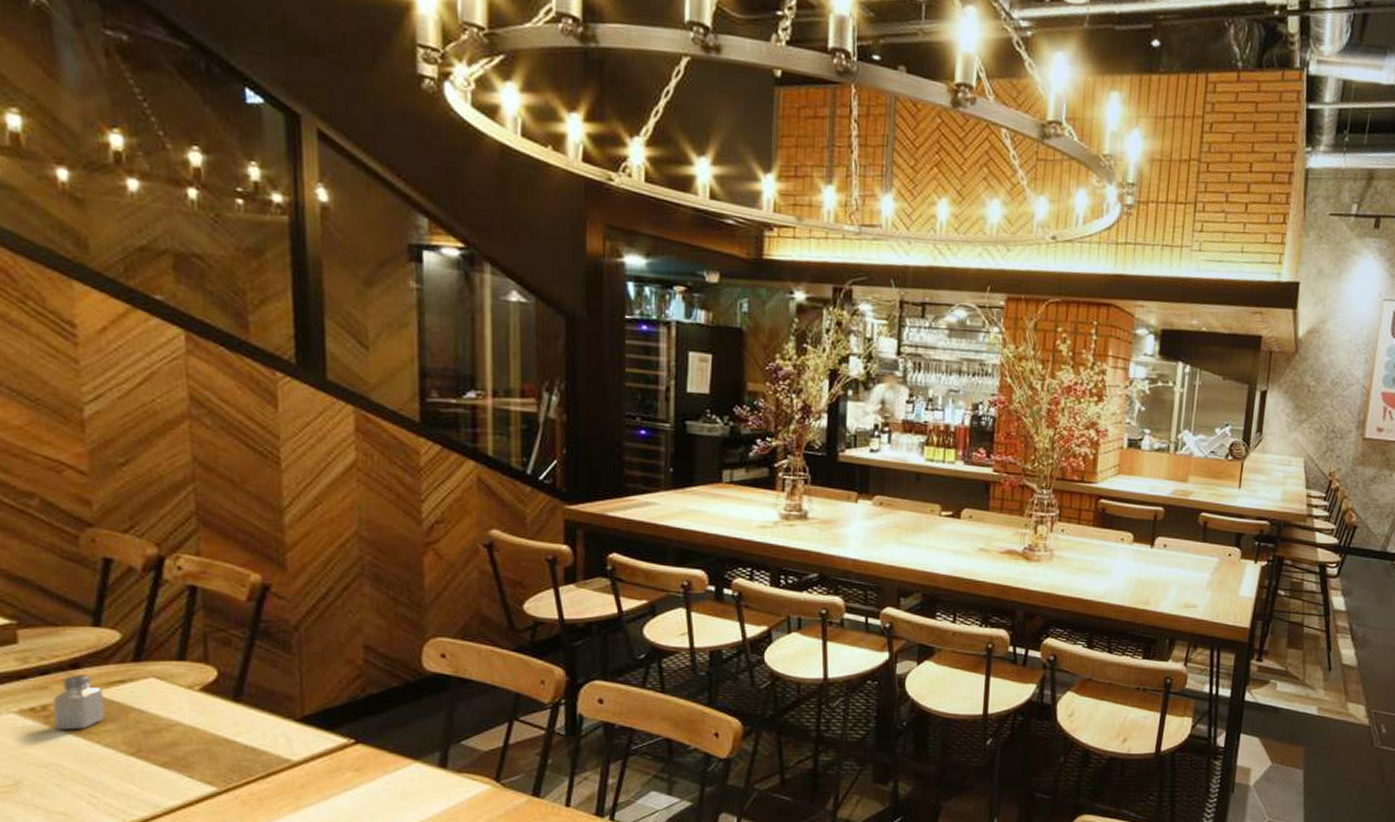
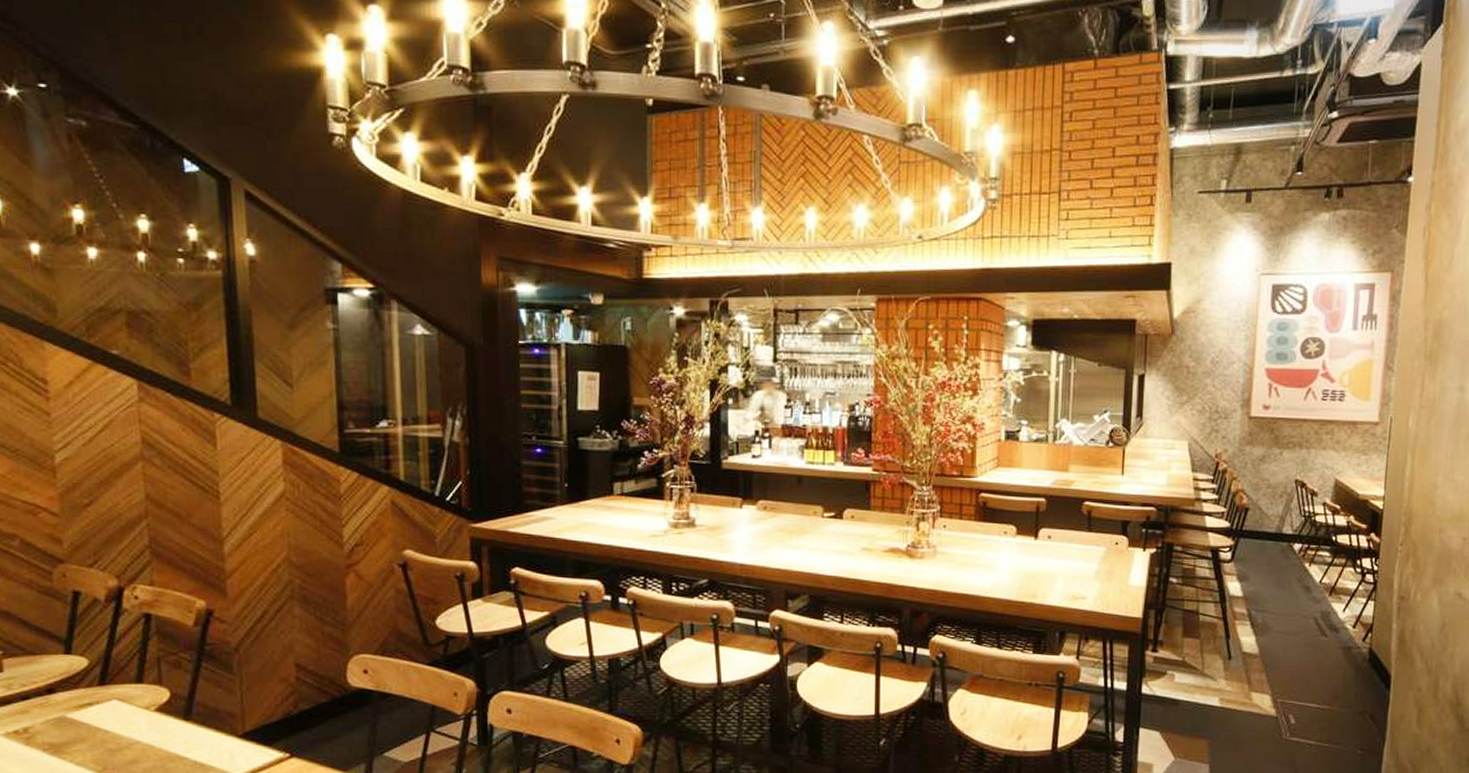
saltshaker: present [52,674,105,730] -> none [32,698,76,751]

